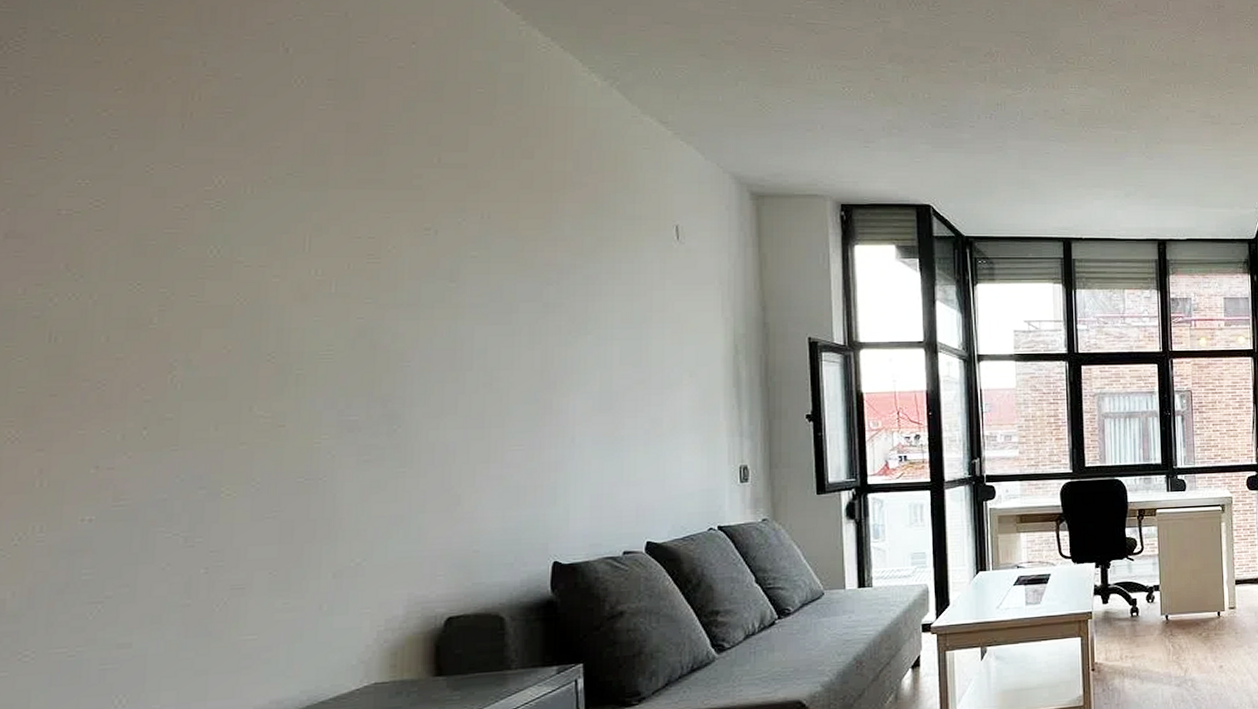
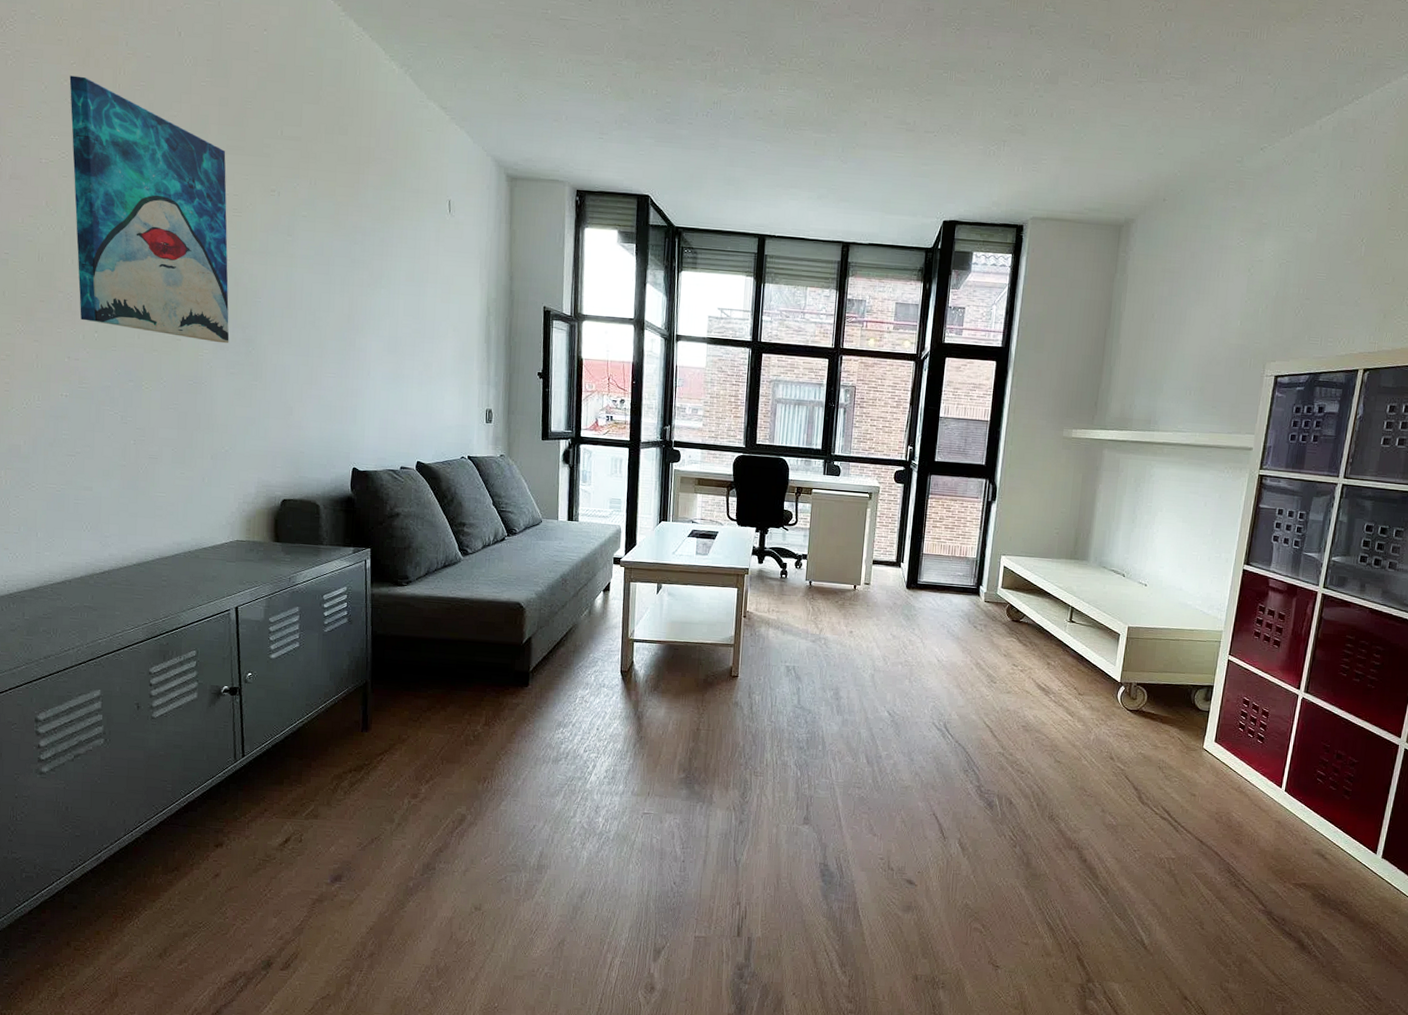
wall art: none [110,104,362,424] -> present [69,75,230,344]

